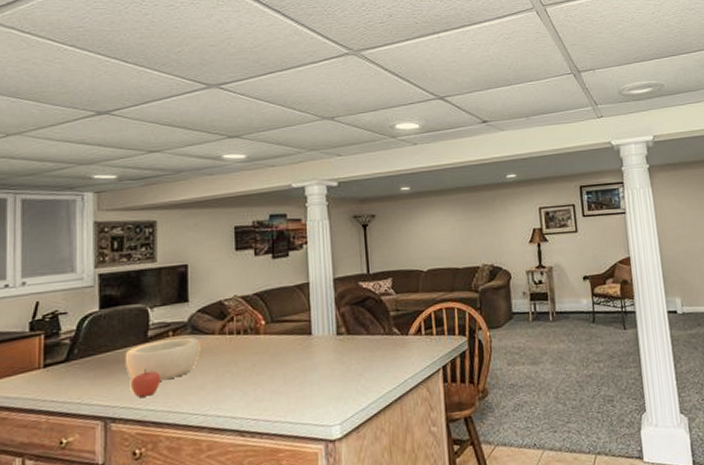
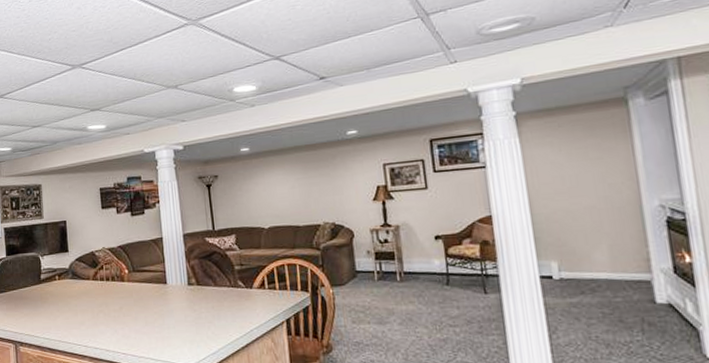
bowl: present [125,337,199,381] -> none [26,281,79,316]
fruit: present [130,368,160,397] -> none [31,305,52,327]

